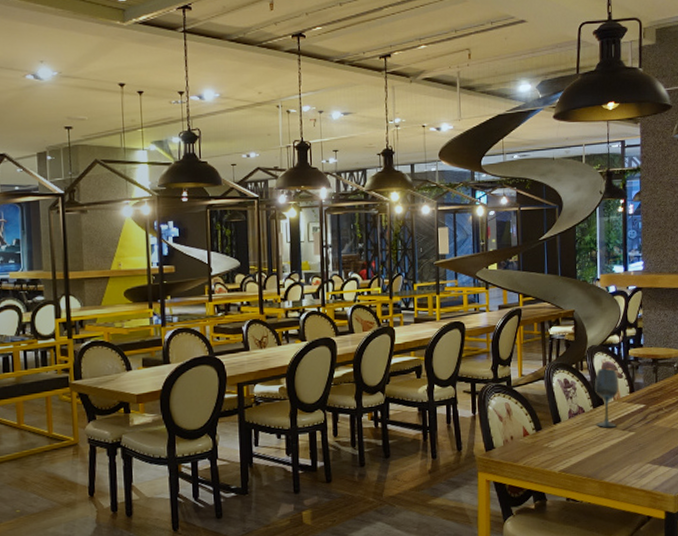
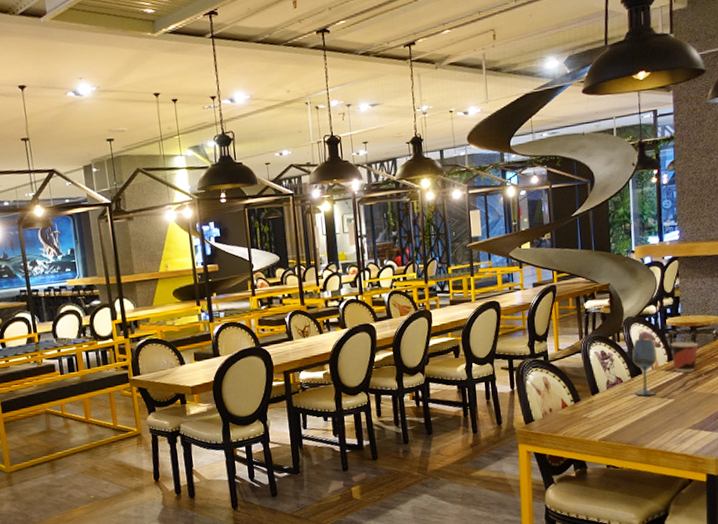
cup: none [632,373,660,406] -> present [670,341,698,373]

